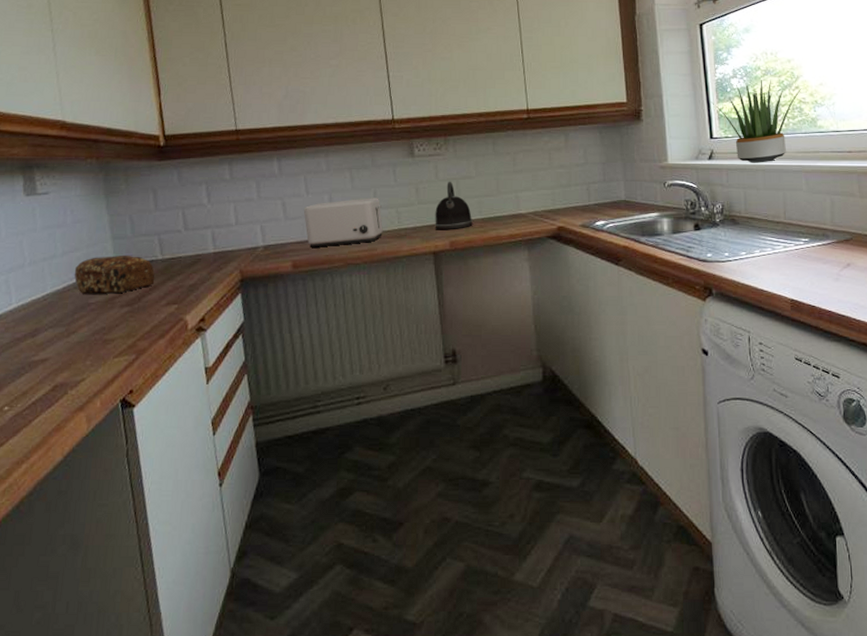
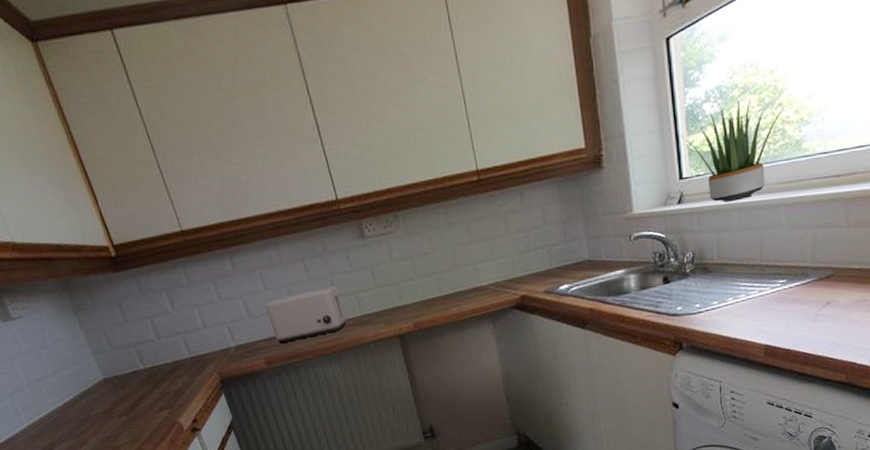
bread loaf: present [74,254,155,294] -> none [68,368,144,408]
kettle: present [435,181,473,230] -> none [394,260,434,313]

